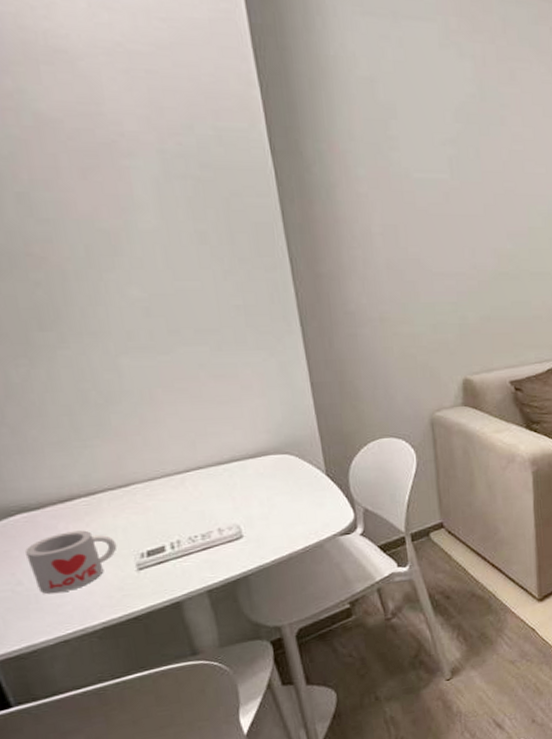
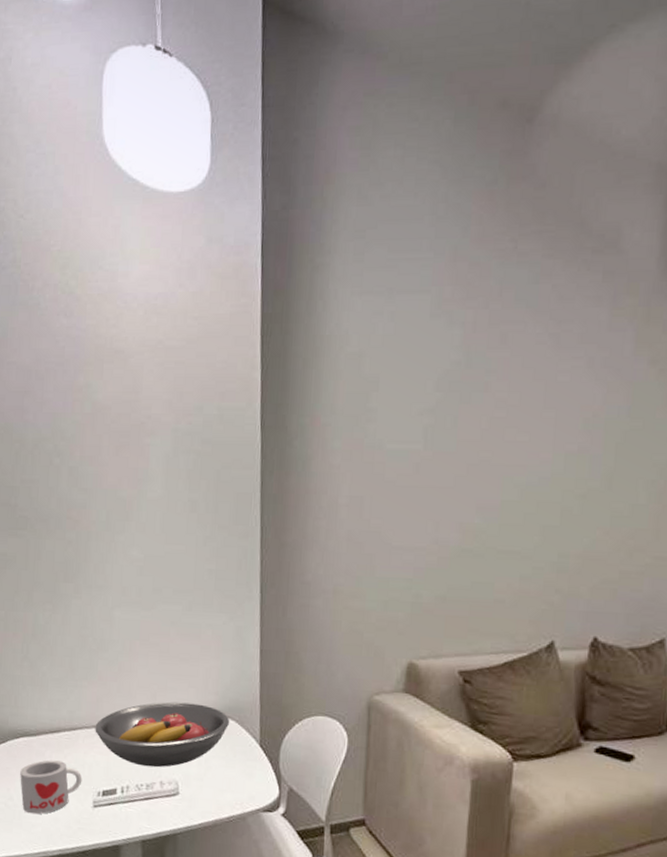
fruit bowl: none [121,444,289,518] -> present [95,702,230,768]

